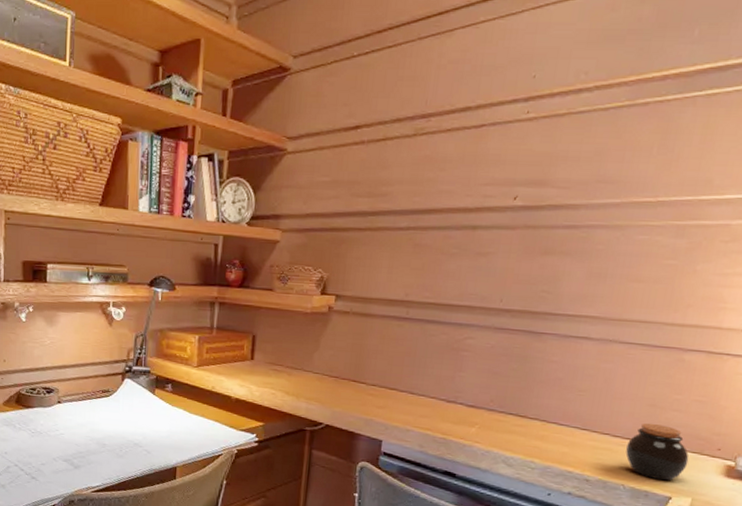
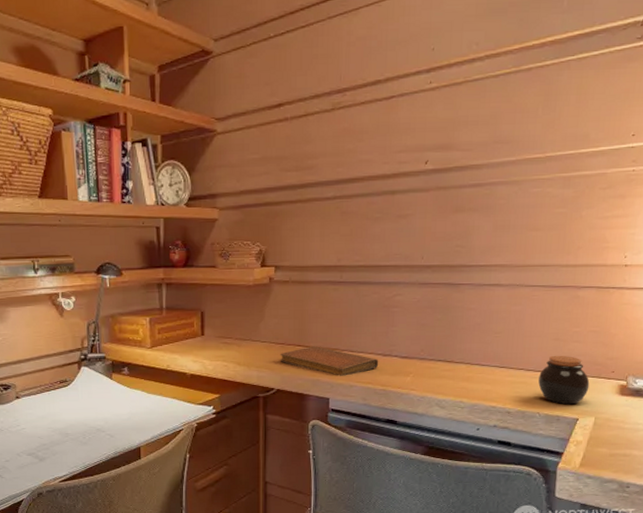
notebook: none [332,383,442,419] -> present [280,346,379,376]

